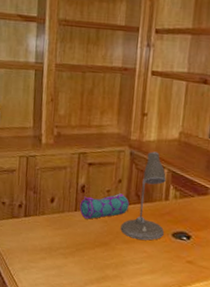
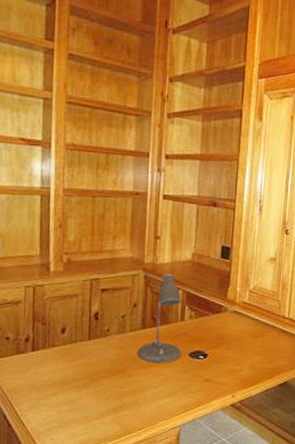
pencil case: present [79,193,129,219] -> none [93,317,145,347]

